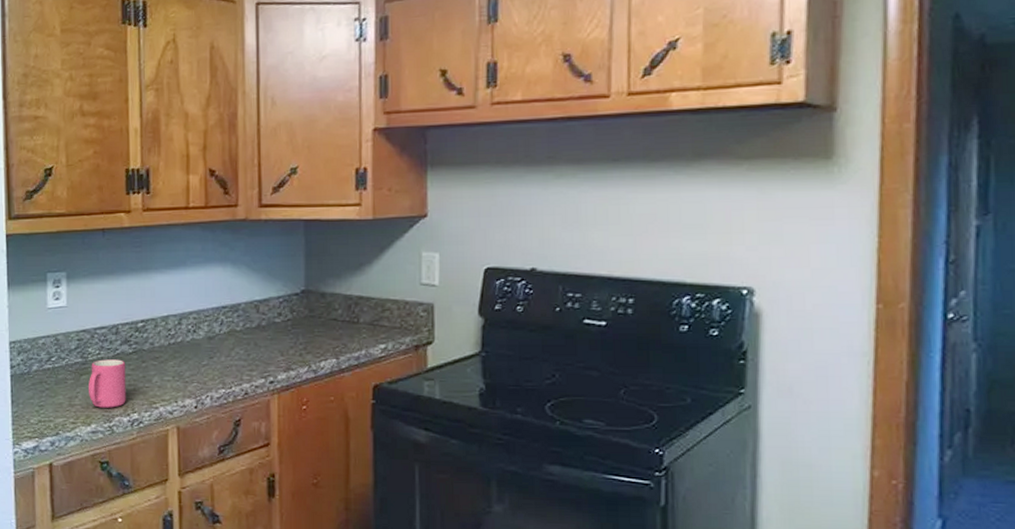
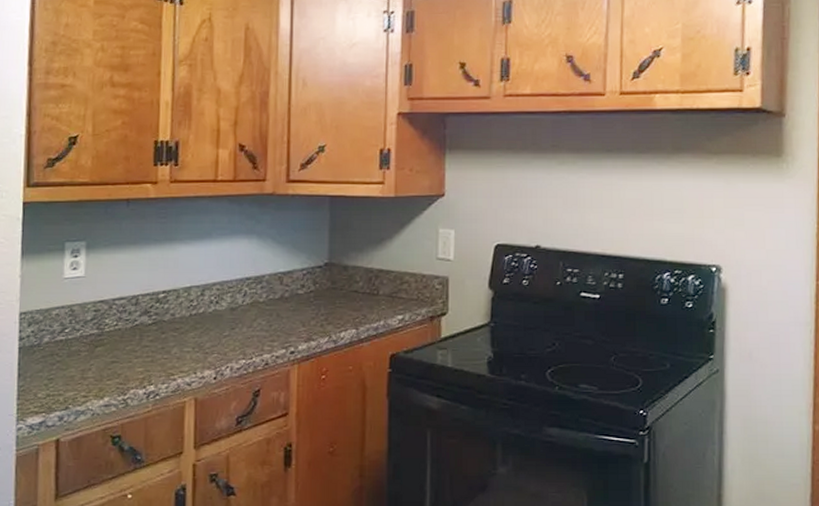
mug: present [89,359,126,408] -> none [103,331,144,380]

